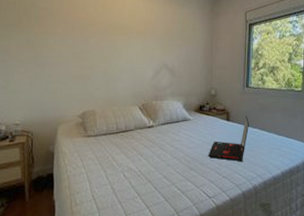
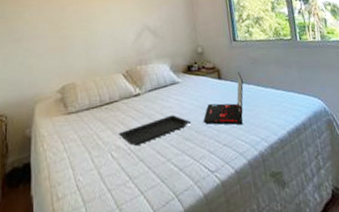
serving tray: none [131,147,197,169] -> present [118,115,191,146]

